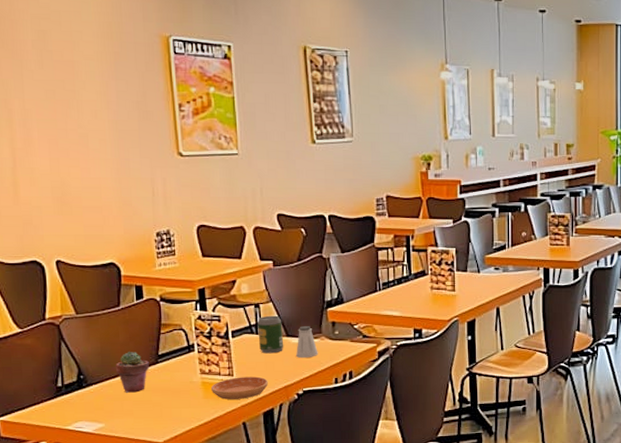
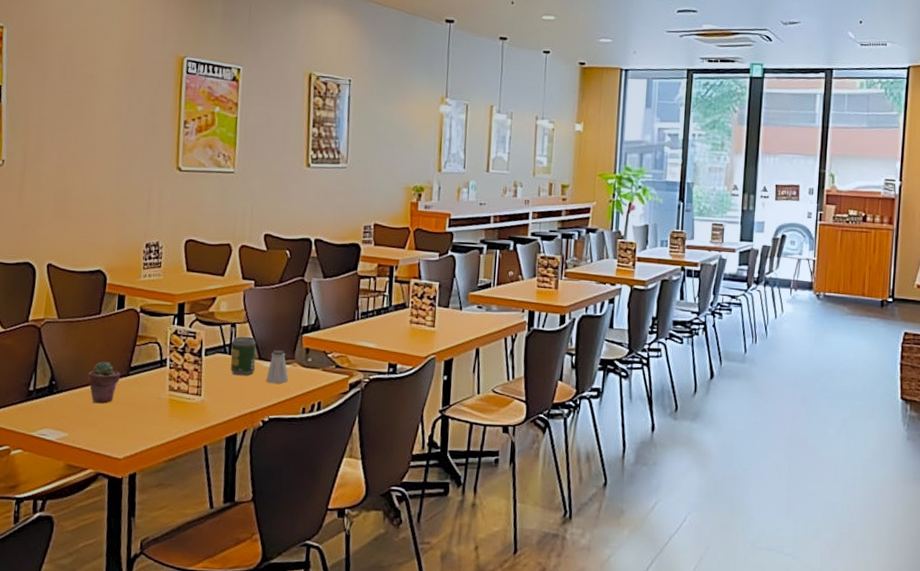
saucer: present [211,376,268,400] -> none [177,397,235,421]

